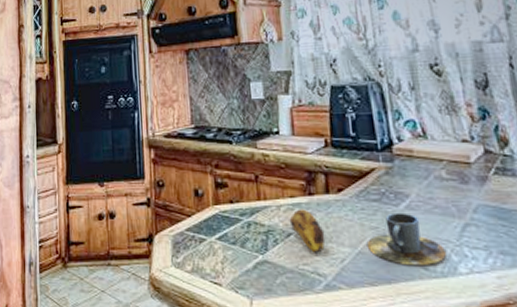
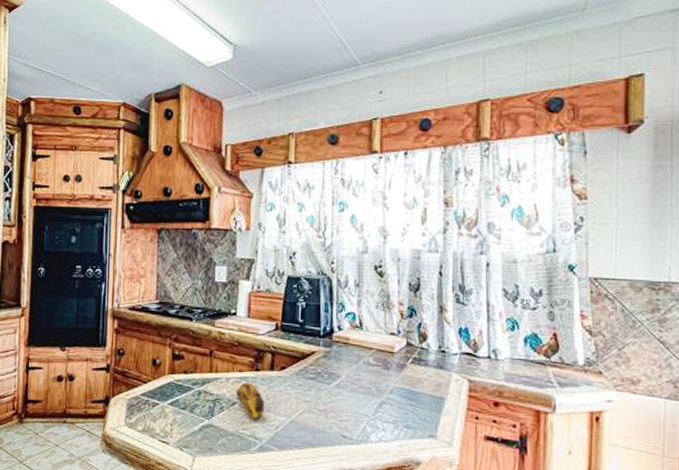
cup: present [366,212,446,266] -> none [299,389,362,435]

